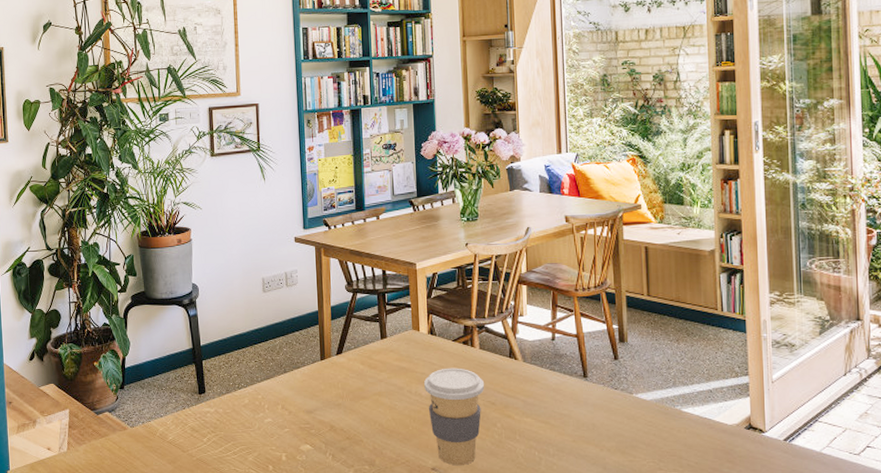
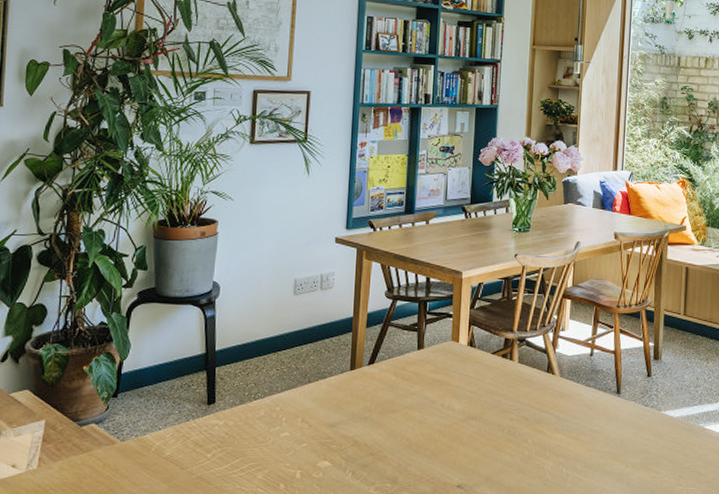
coffee cup: present [424,368,485,466] -> none [458,381,520,483]

